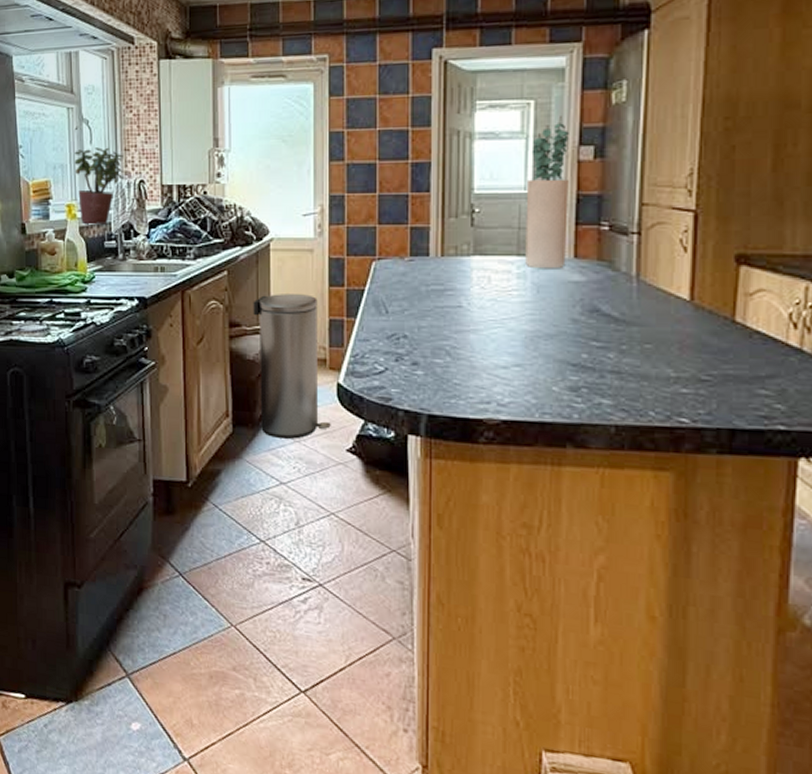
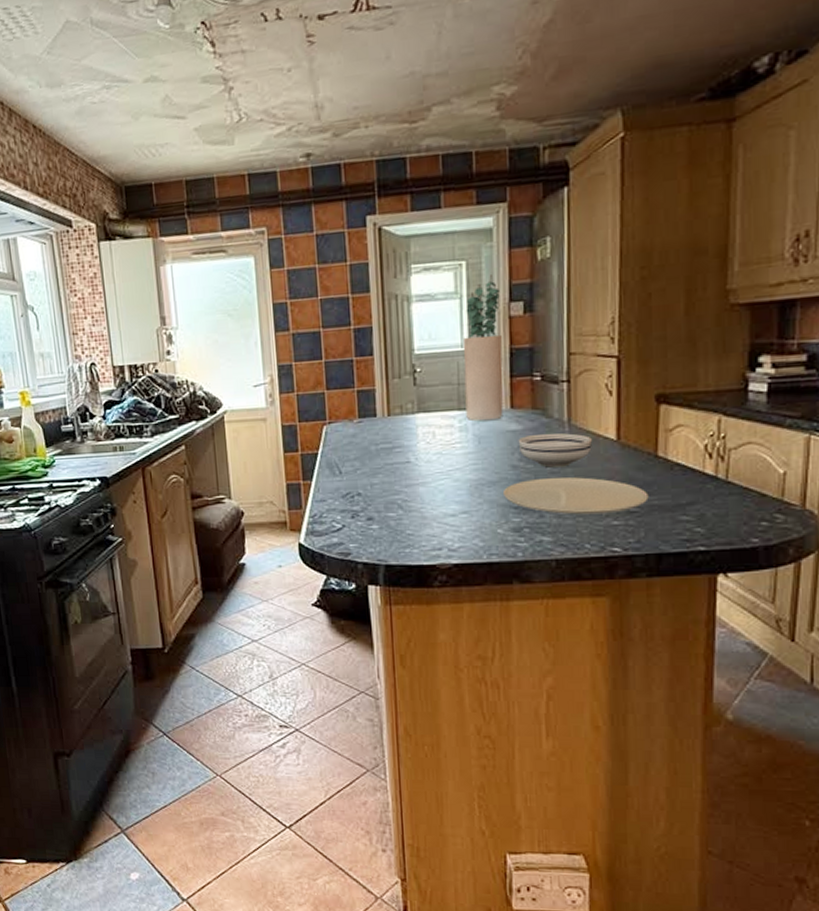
potted plant: present [75,147,123,225] -> none [22,332,74,410]
pedal bin: present [253,294,331,439] -> none [212,462,296,599]
plate: none [560,335,723,380] -> present [502,477,649,515]
bowl: none [580,287,664,325] -> present [518,433,593,468]

